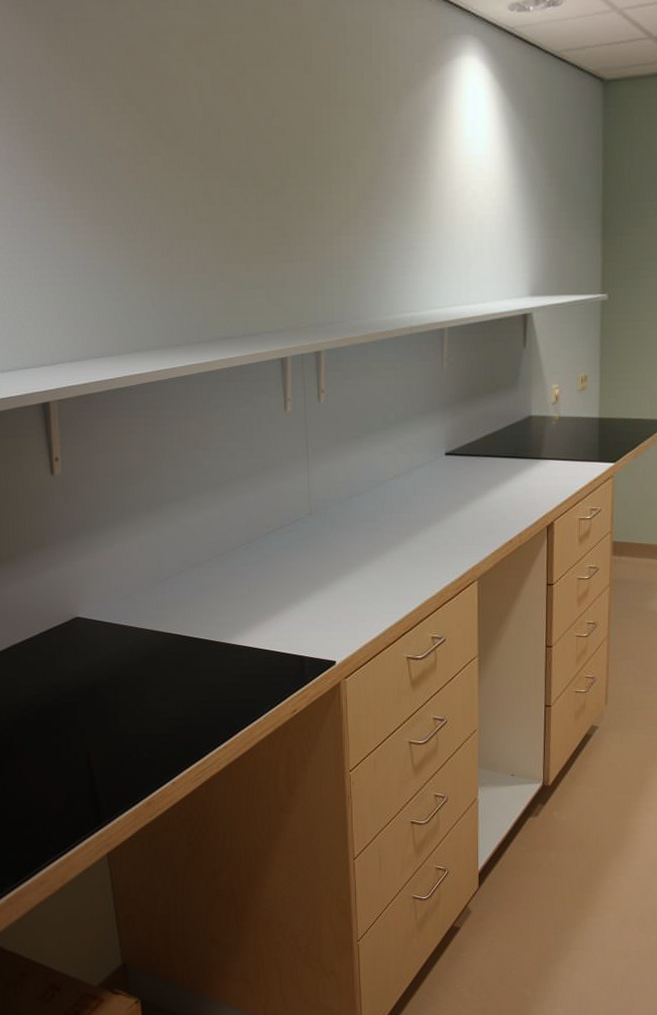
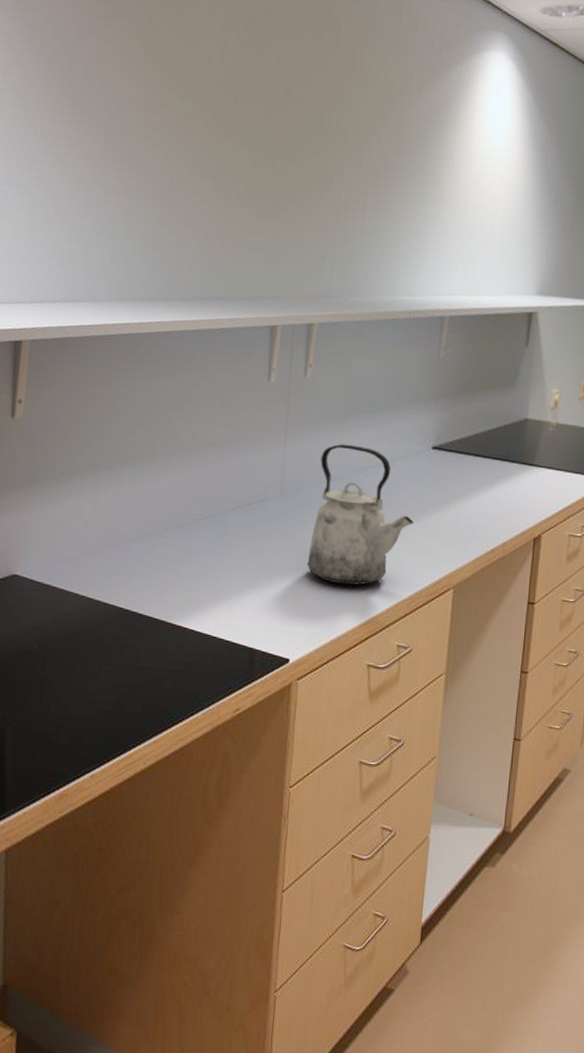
kettle: none [341,460,435,589] -> present [307,444,414,585]

